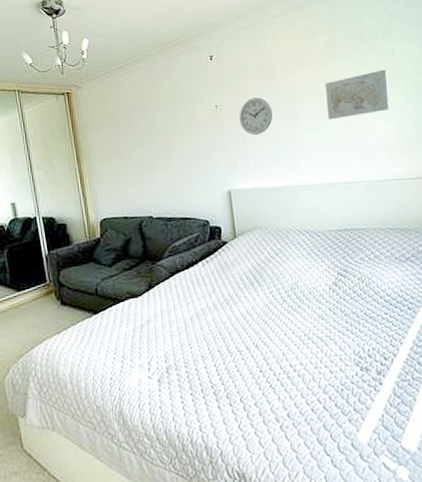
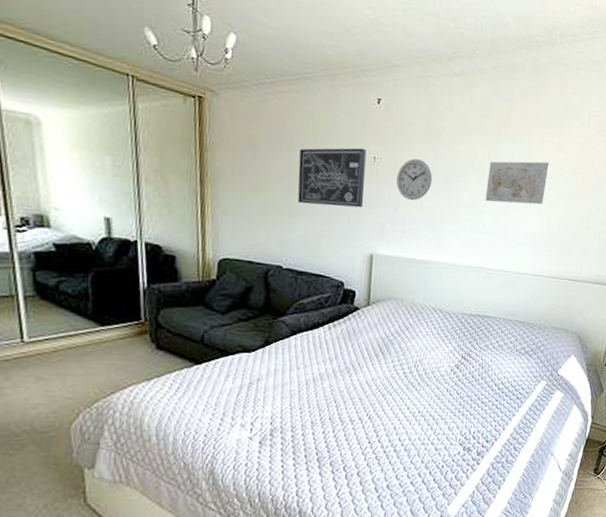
wall art: none [152,100,214,159] -> present [298,147,366,208]

